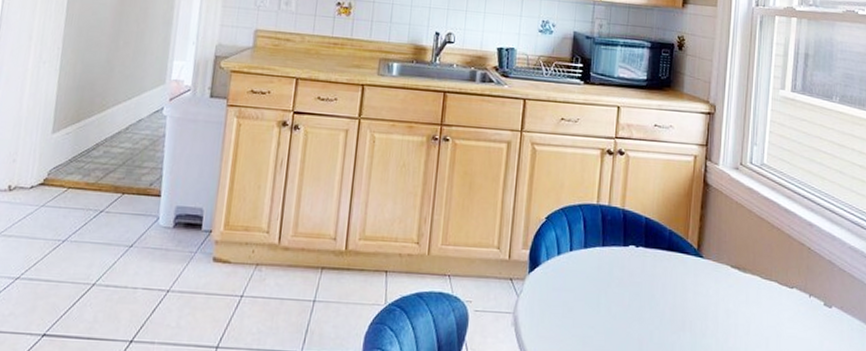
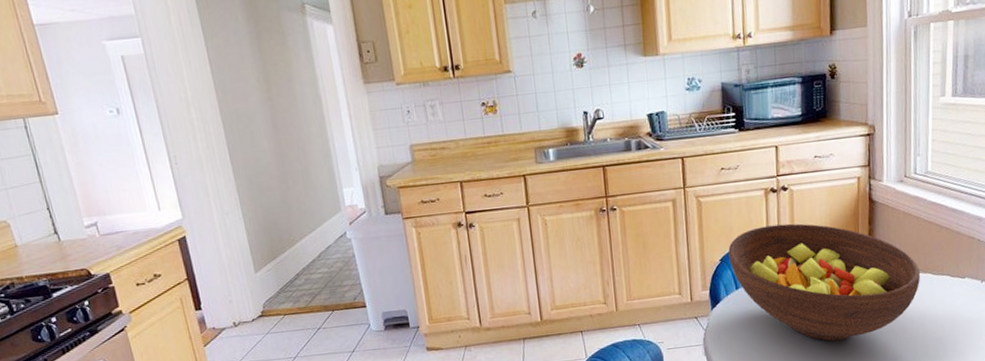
fruit bowl: none [555,189,748,337] -> present [728,223,920,341]

